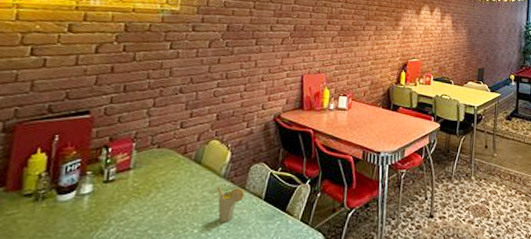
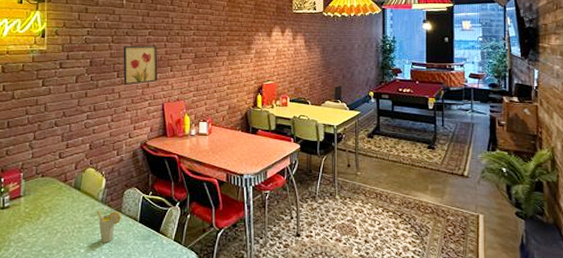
wall art: none [261,13,302,54] -> present [123,45,158,85]

